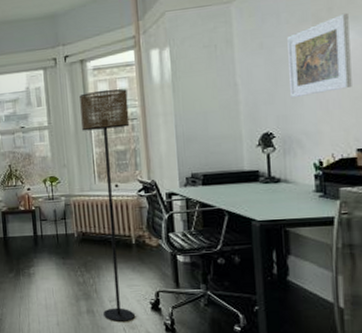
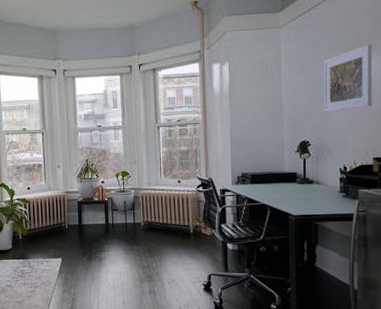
floor lamp: present [80,89,135,321] -> none [151,96,193,301]

